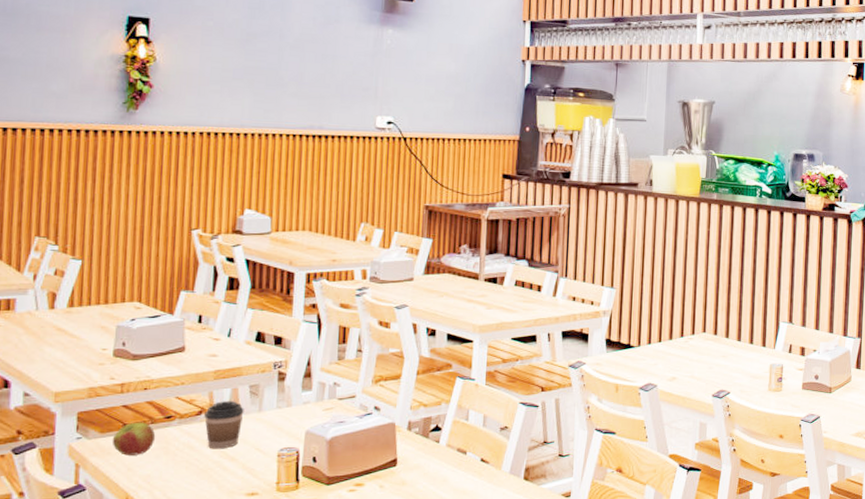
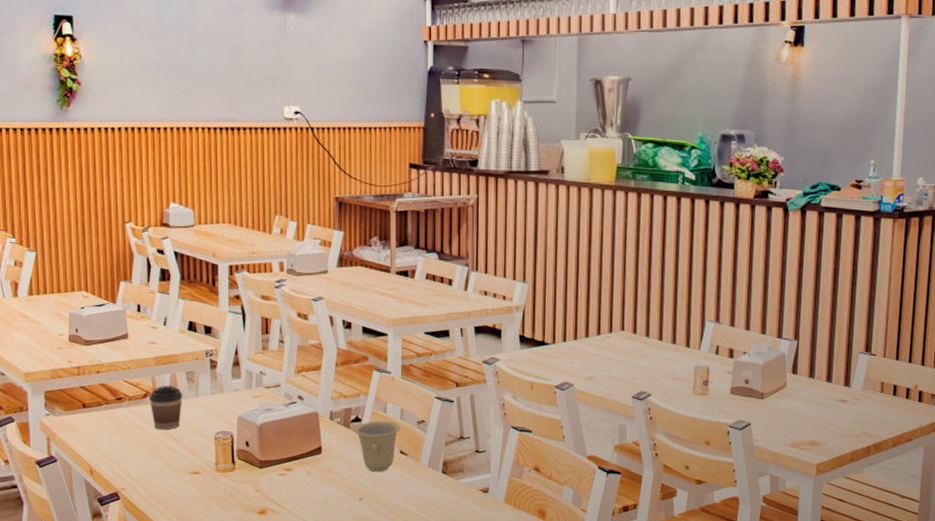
apple: present [112,422,156,456] -> none [74,402,110,432]
cup: none [433,428,483,483] -> present [354,420,401,472]

